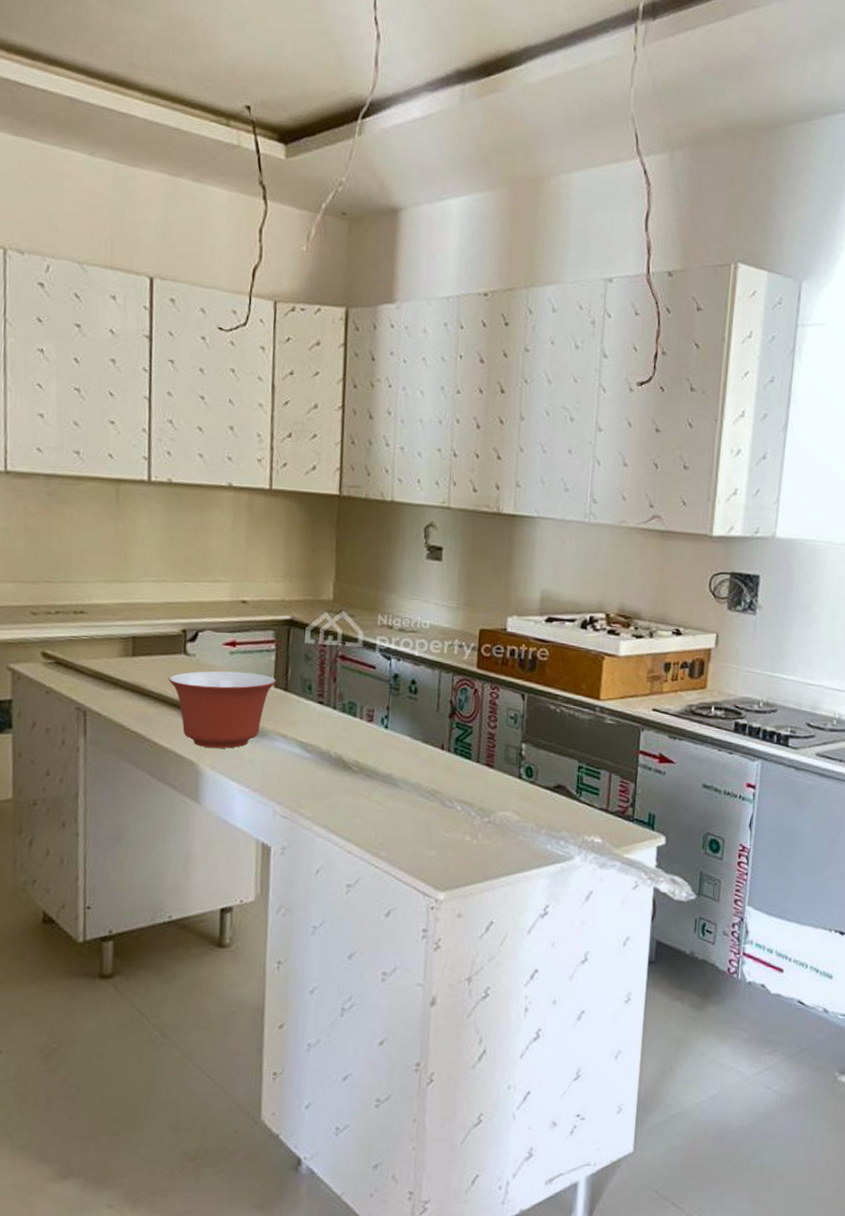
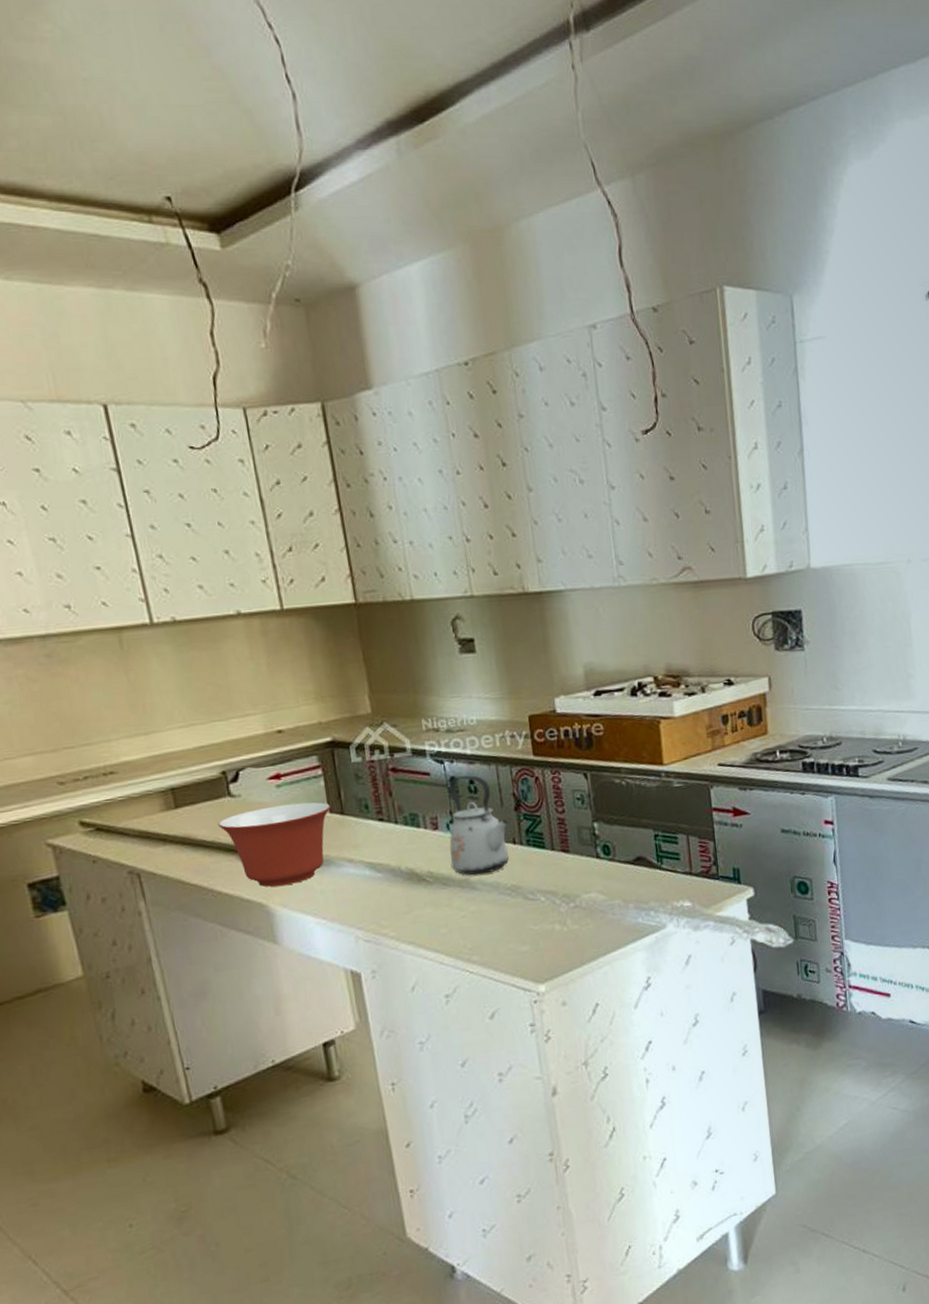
kettle: none [377,674,441,774] -> present [449,775,510,876]

